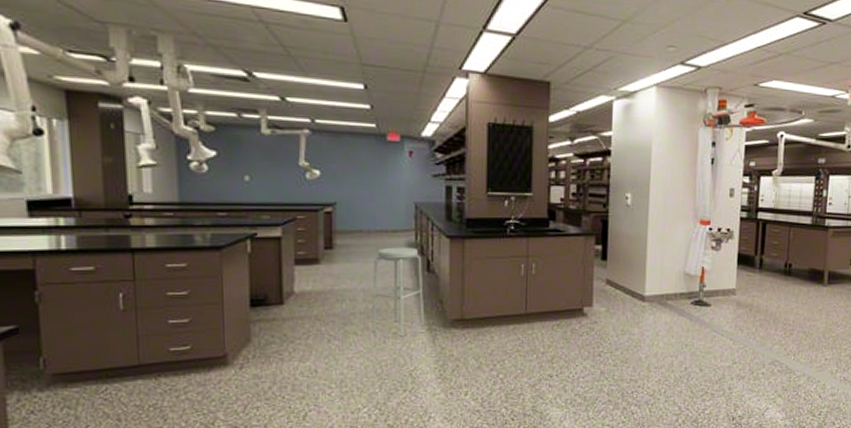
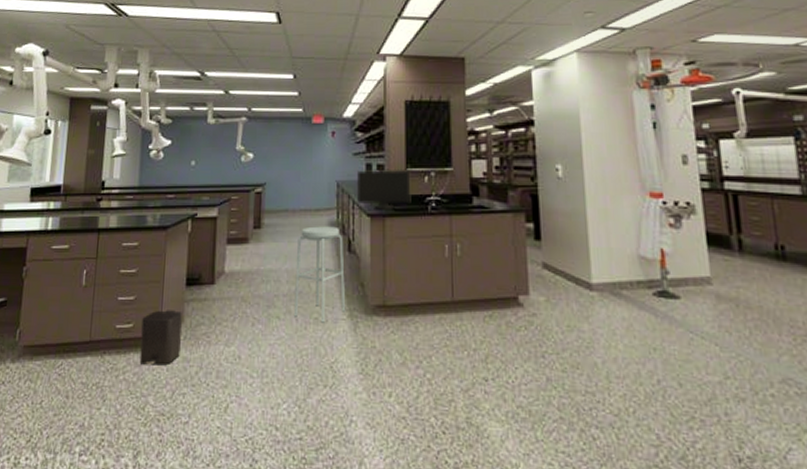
pedal bin: none [201,331,249,384] -> present [139,310,182,366]
computer monitor: none [436,192,492,232] -> present [357,169,411,210]

